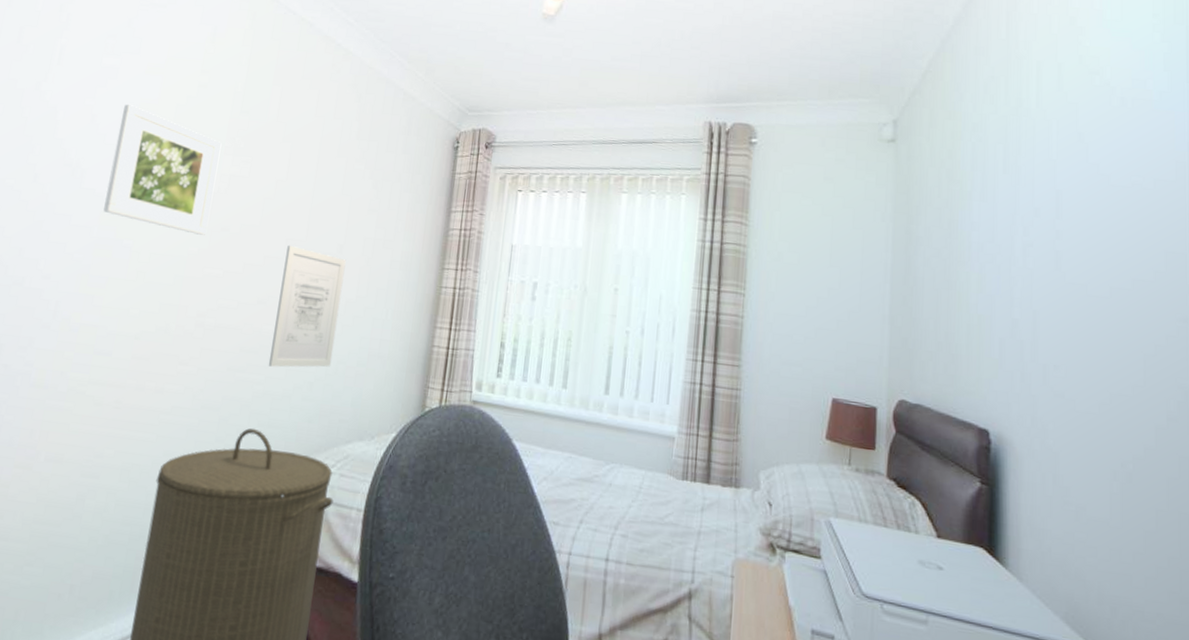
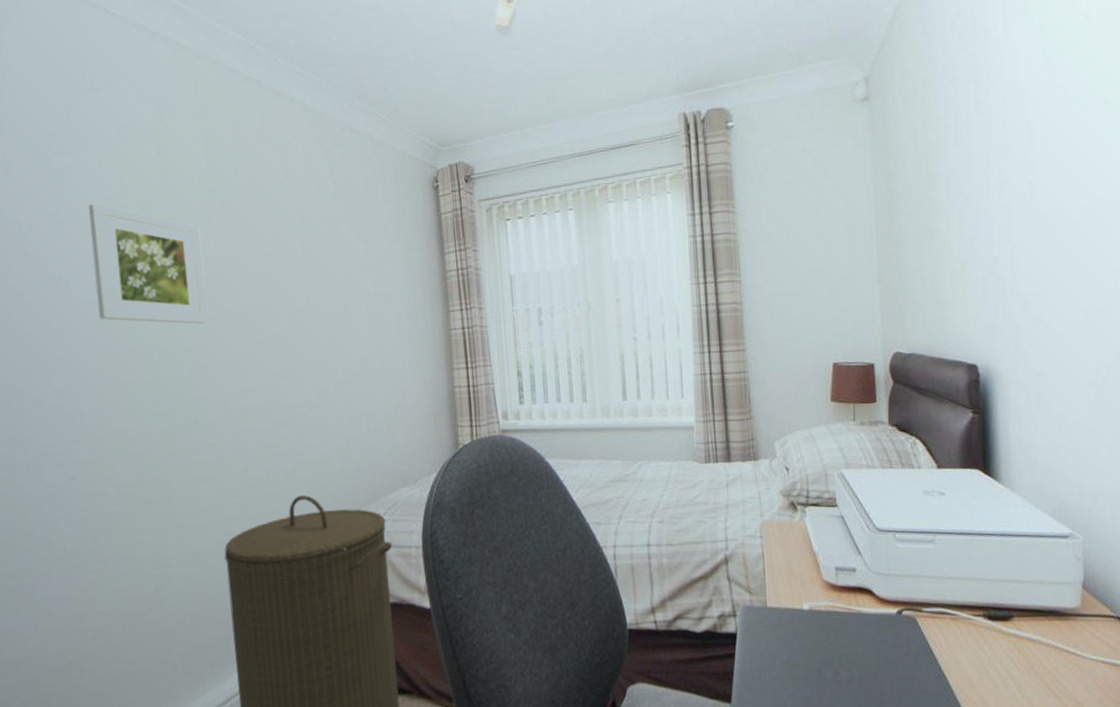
wall art: present [268,245,346,368] -> none [292,316,362,436]

